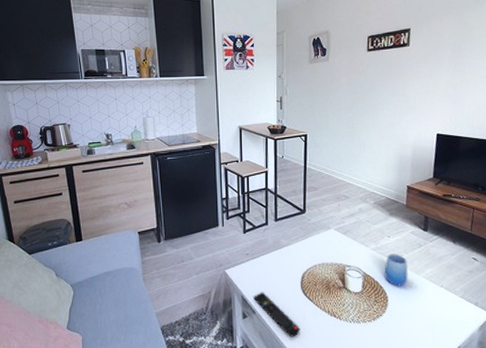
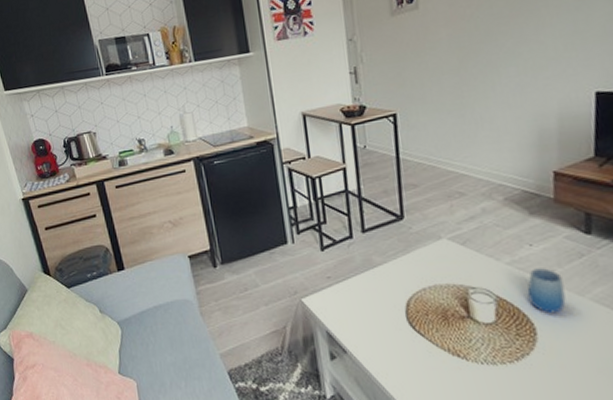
remote control: present [253,292,300,337] -> none [342,325,411,384]

